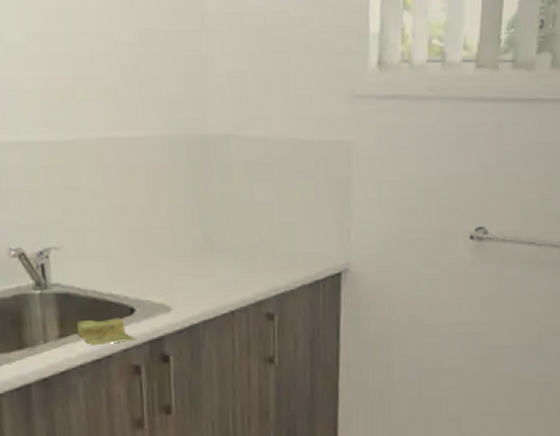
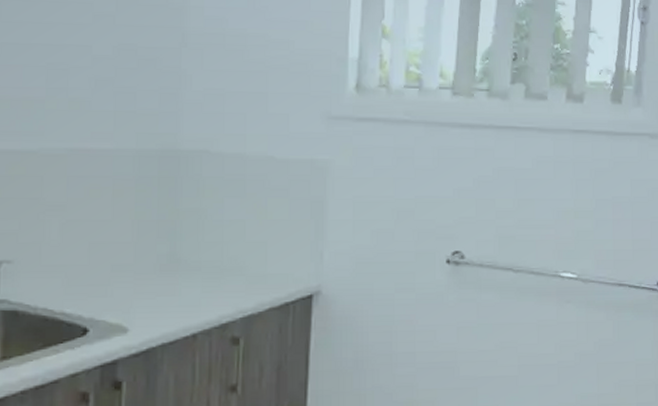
sponge: present [76,318,137,346] -> none [21,339,87,370]

